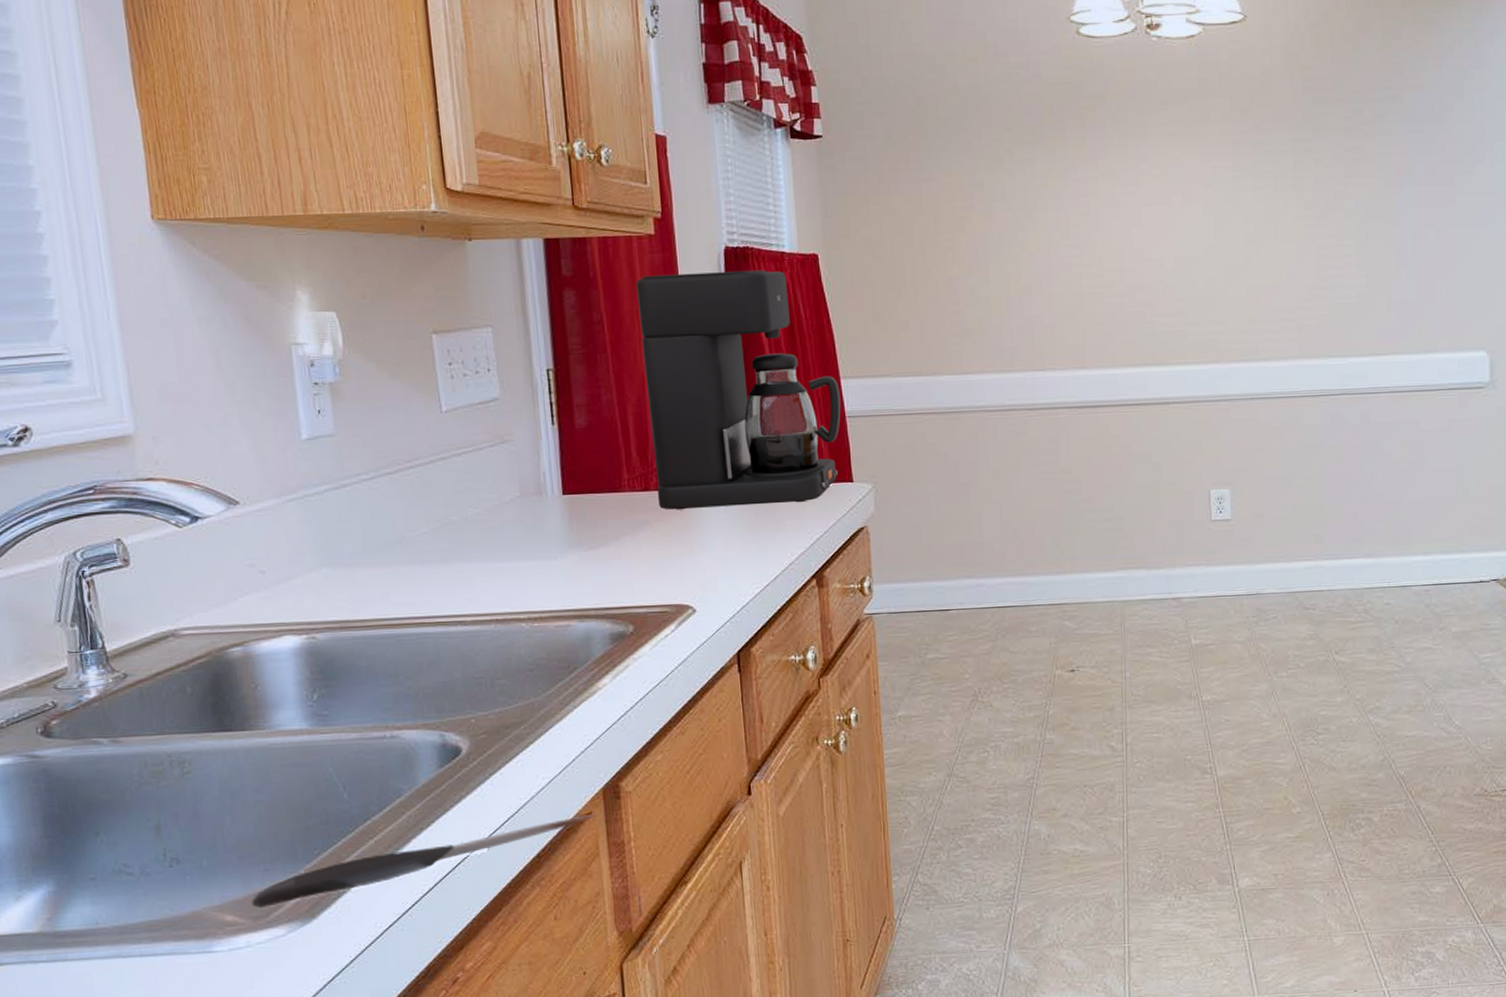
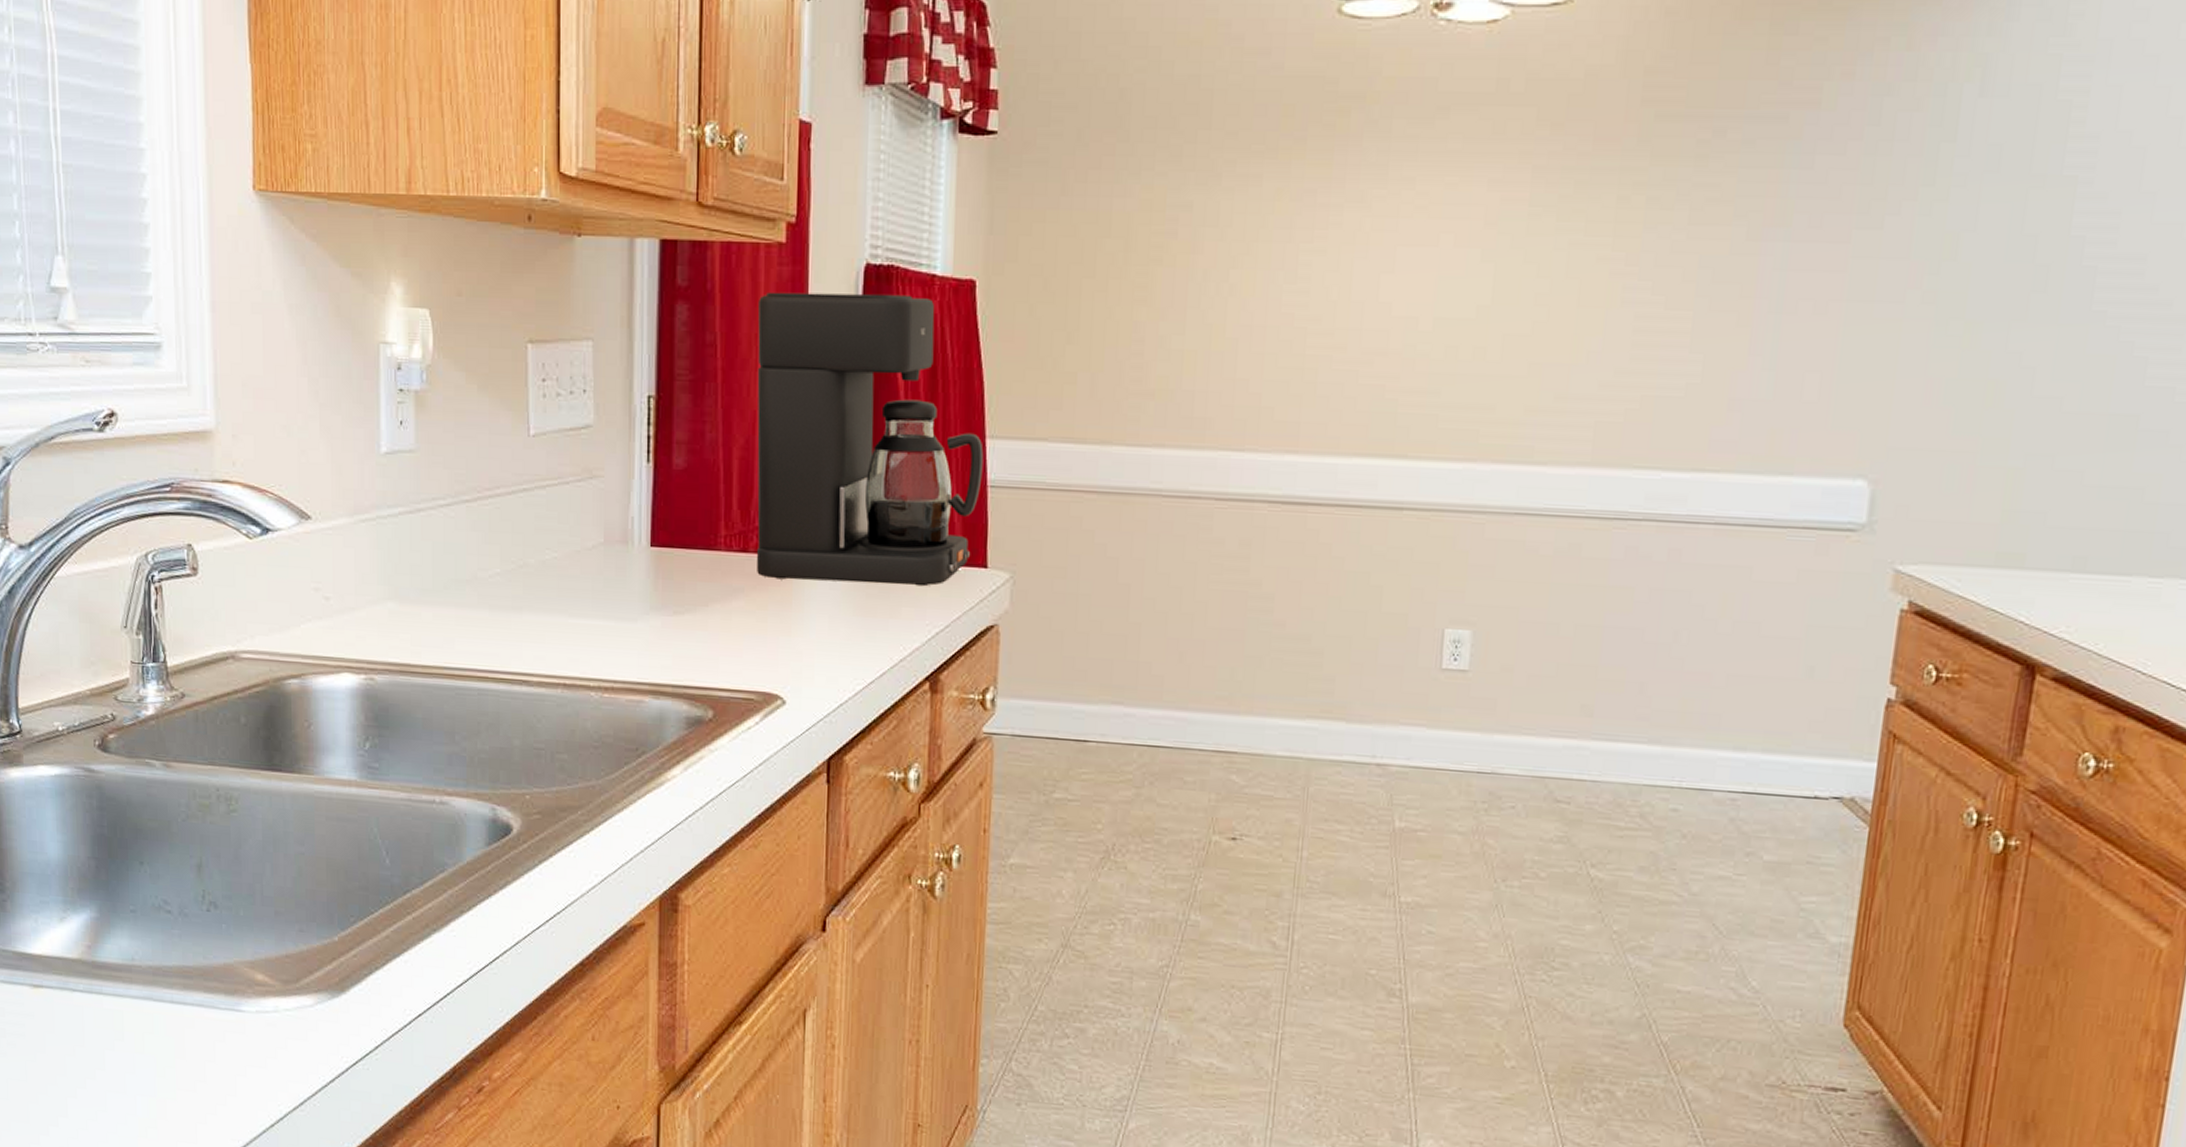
kitchen knife: present [251,815,598,909] -> none [283,924,651,972]

